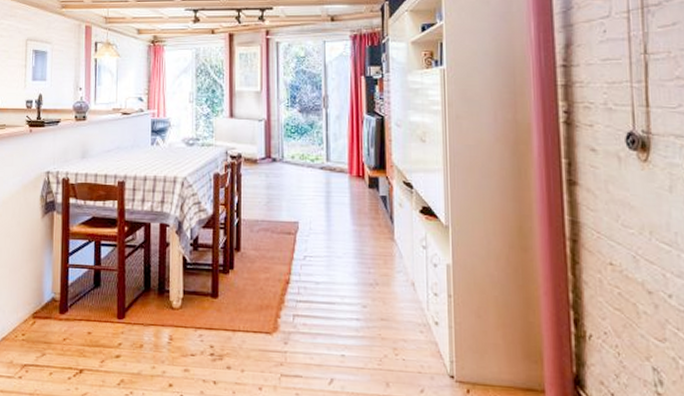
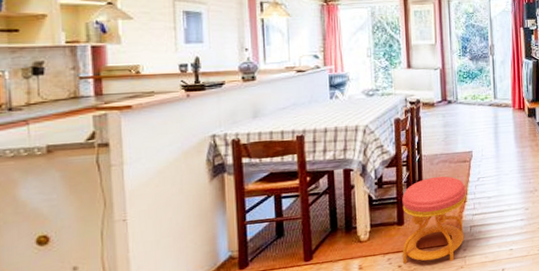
stool: none [214,247,290,354] -> present [402,176,466,264]

